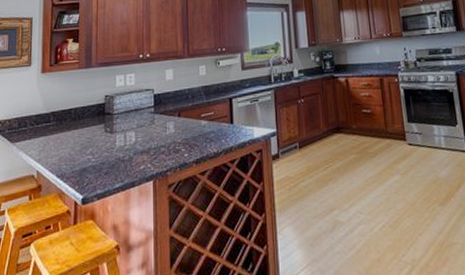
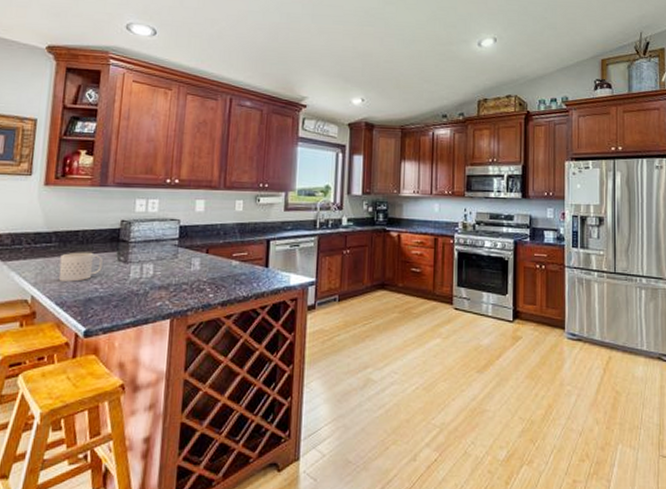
mug: none [57,127,92,156] -> present [58,252,103,282]

